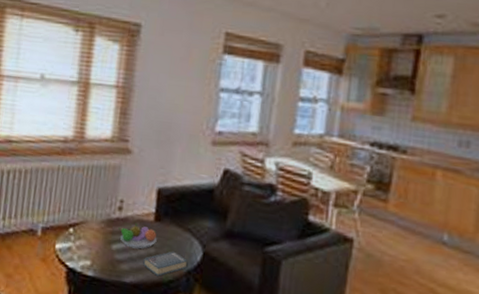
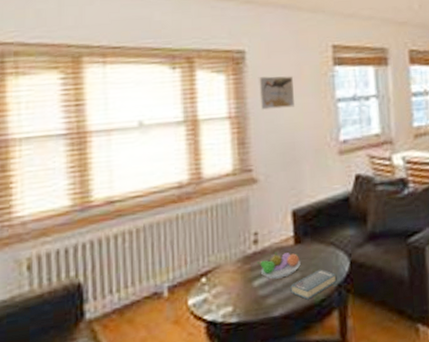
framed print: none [145,52,181,88] -> present [258,76,295,111]

